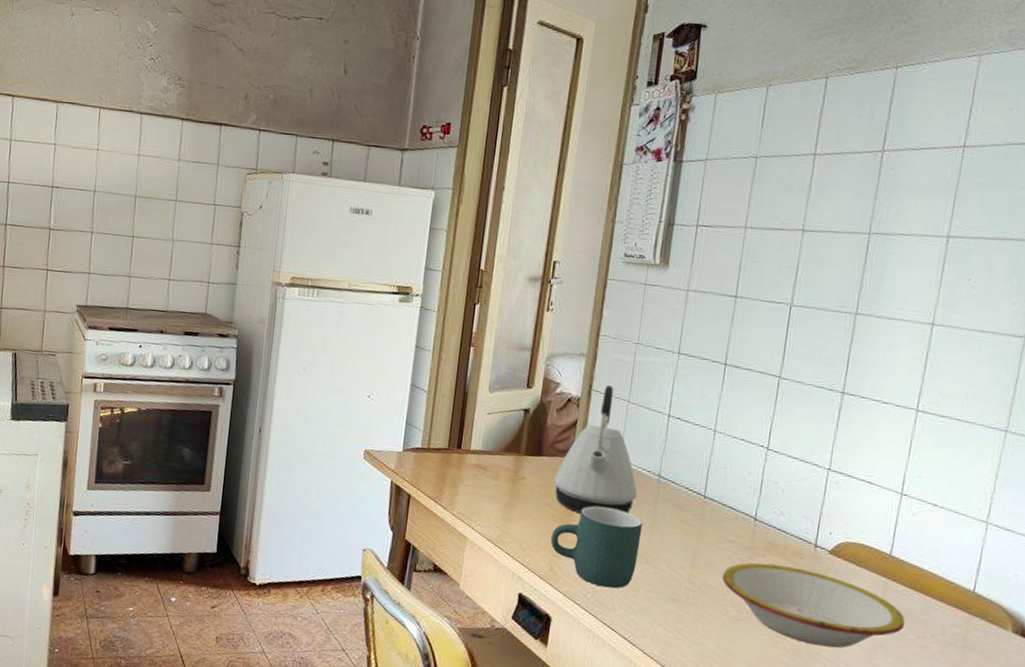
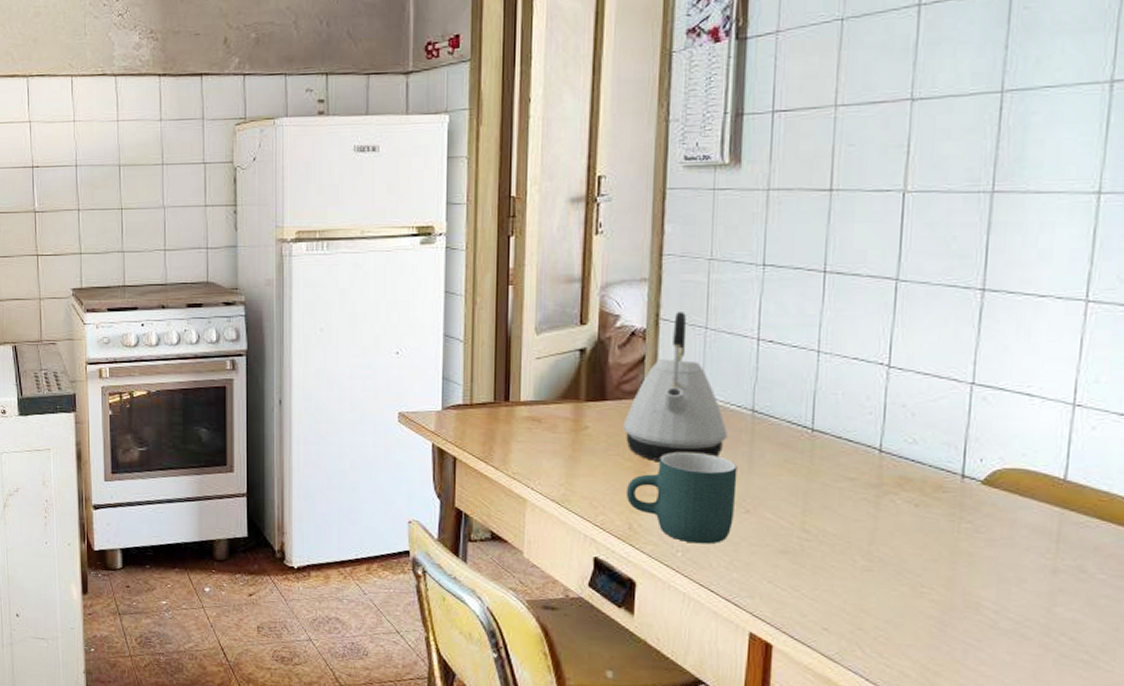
bowl: present [722,562,906,648] -> none [844,501,1093,596]

